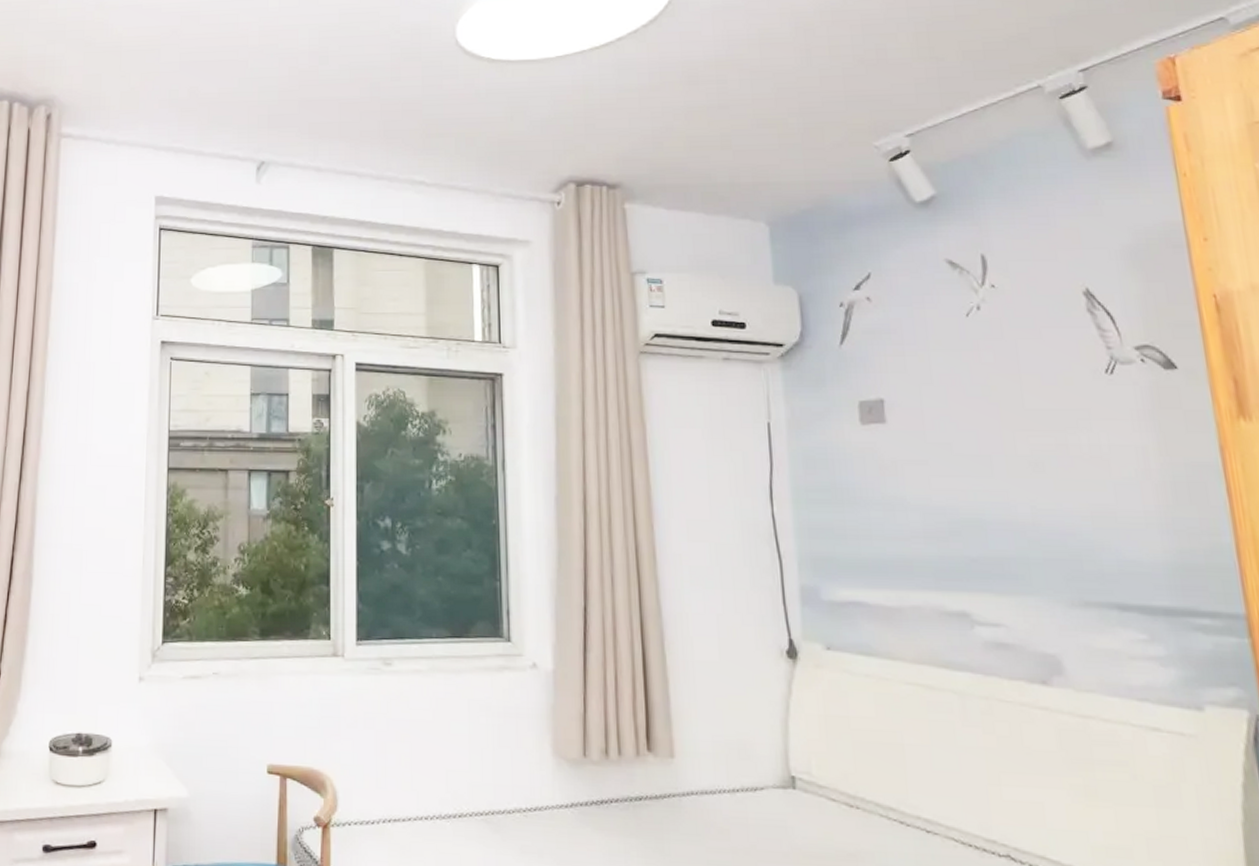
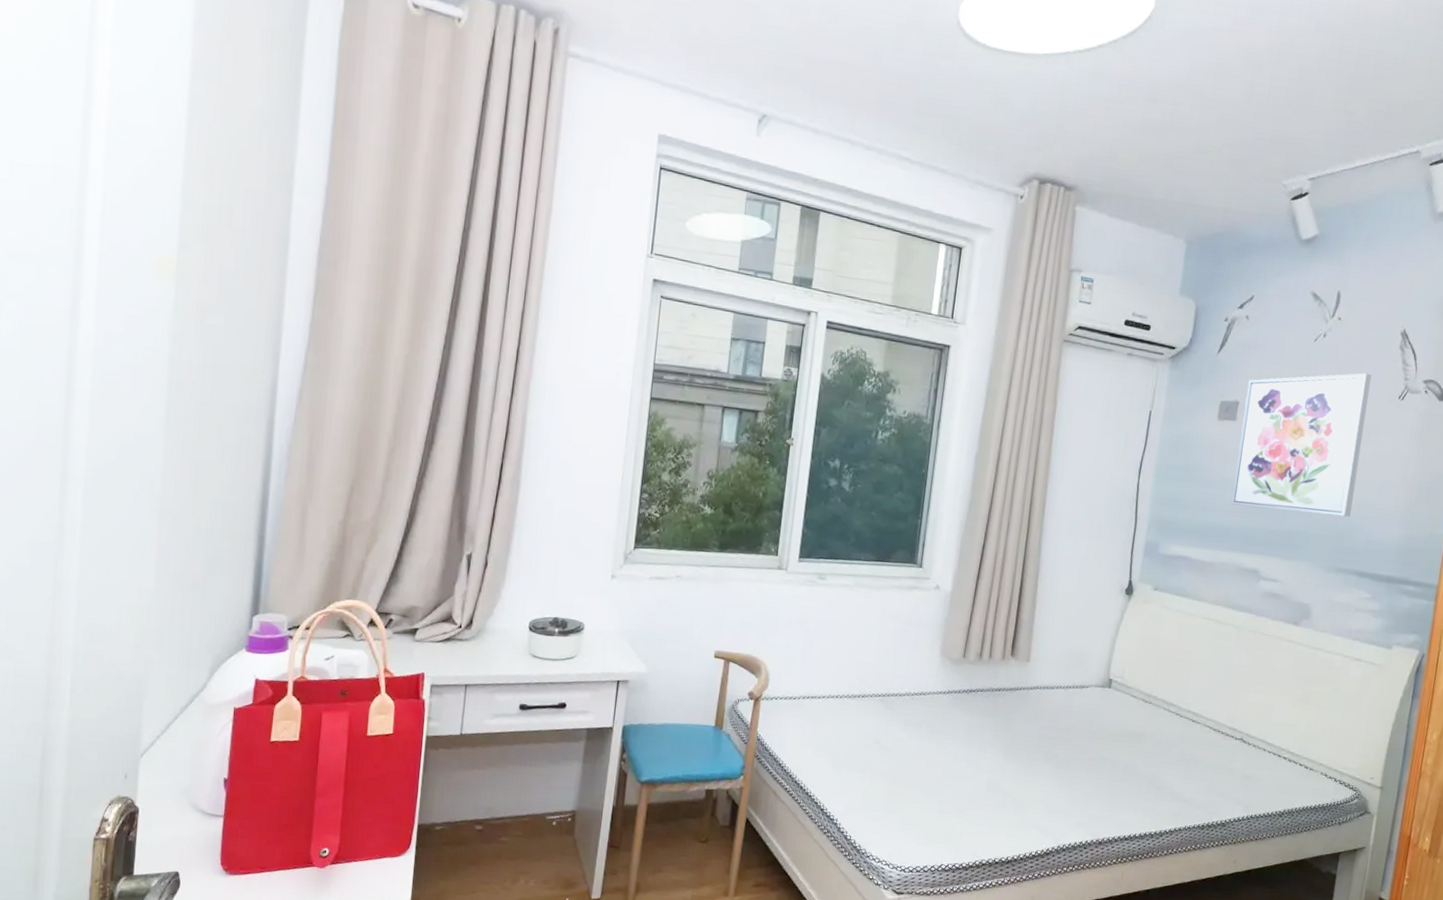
wall art: none [890,347,1083,532] -> present [1231,373,1372,517]

